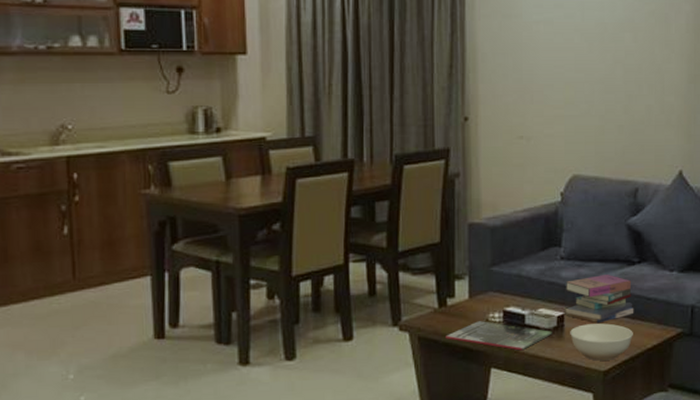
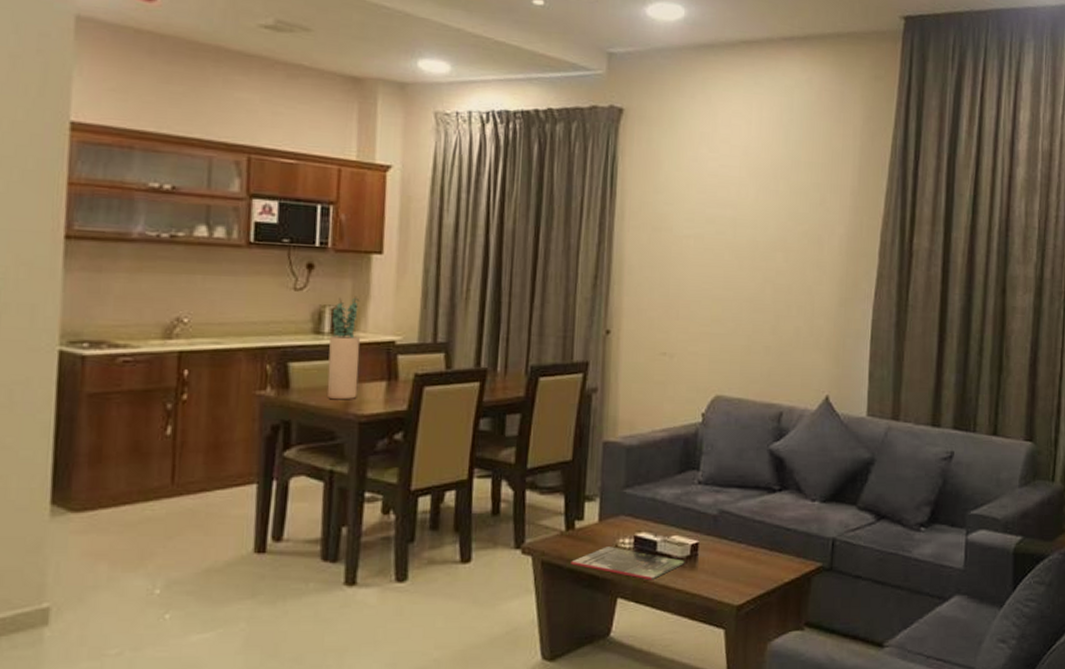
vase: none [204,96,235,195] -> present [326,296,361,400]
books: present [566,274,634,324] -> none [701,501,773,554]
bowl: present [570,323,633,361] -> none [703,554,770,594]

